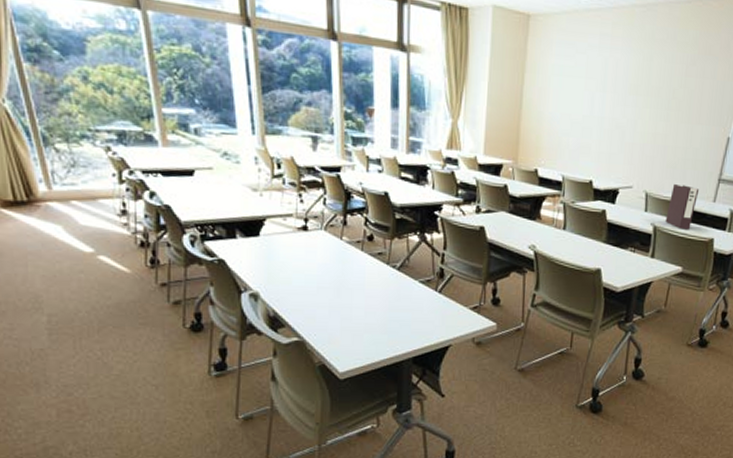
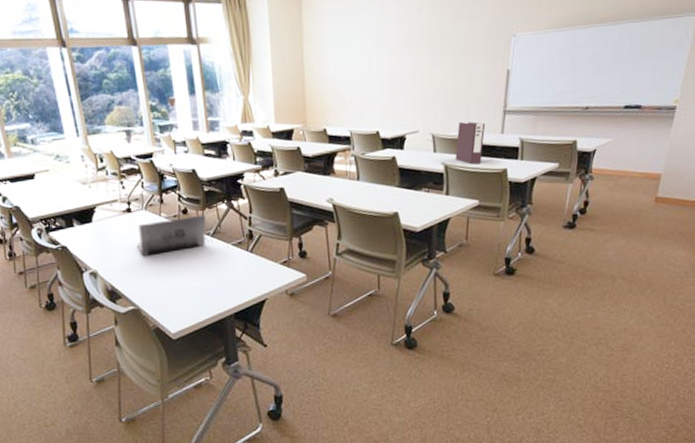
laptop: none [311,244,393,283] -> present [137,214,206,256]

